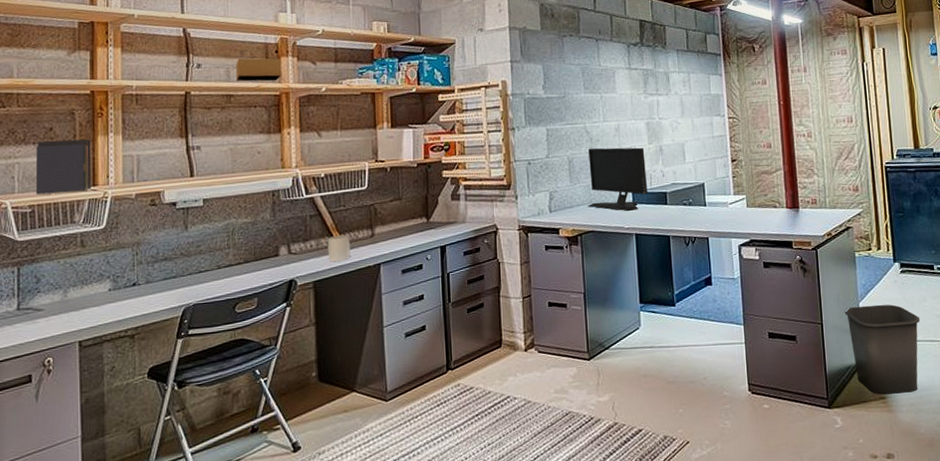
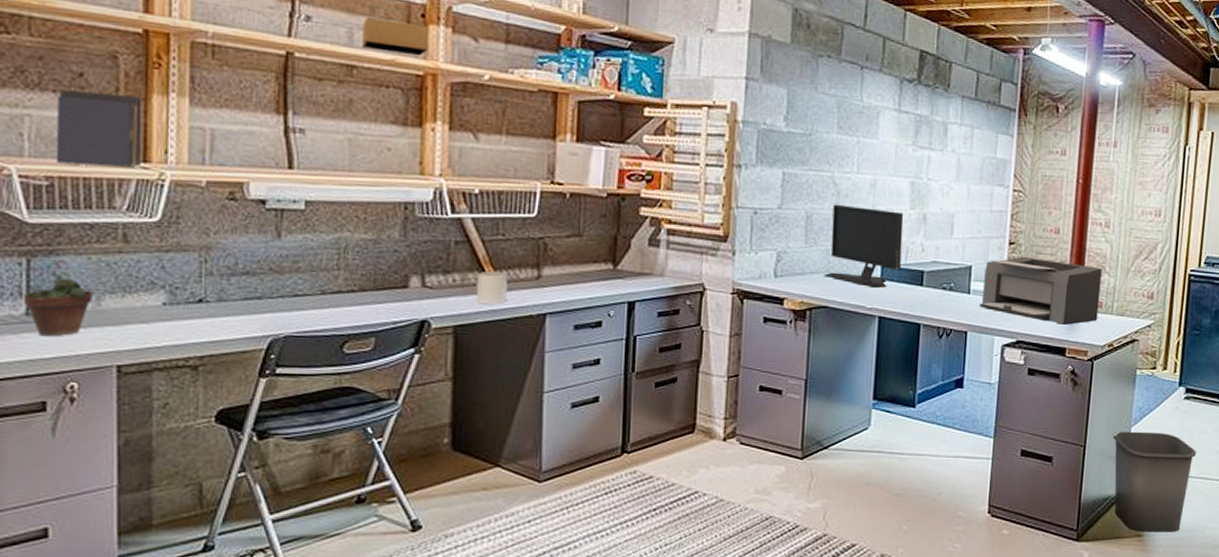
succulent plant: none [15,266,61,325] -> present [23,260,92,337]
printer: none [715,169,815,222] -> present [979,256,1102,325]

